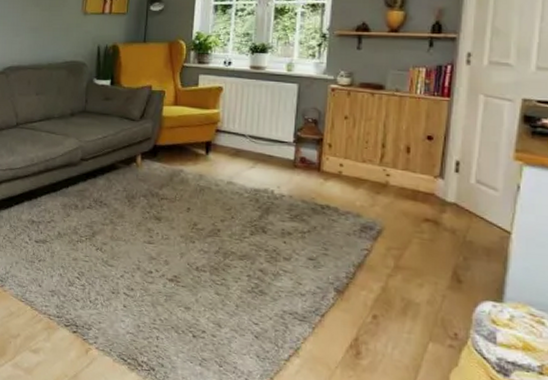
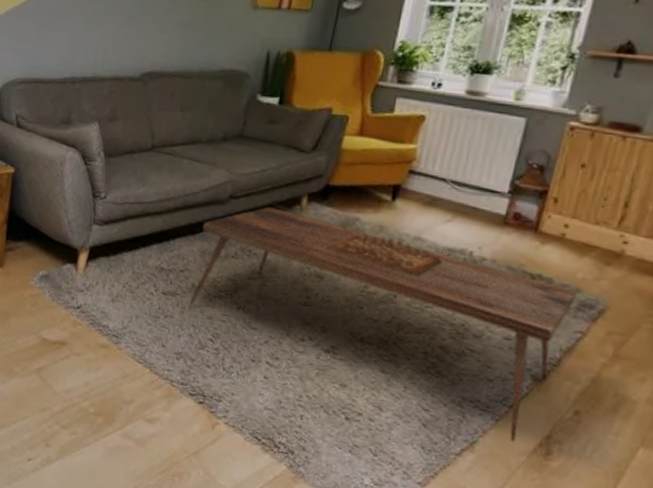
coffee table: none [57,165,358,346] -> present [188,207,577,442]

